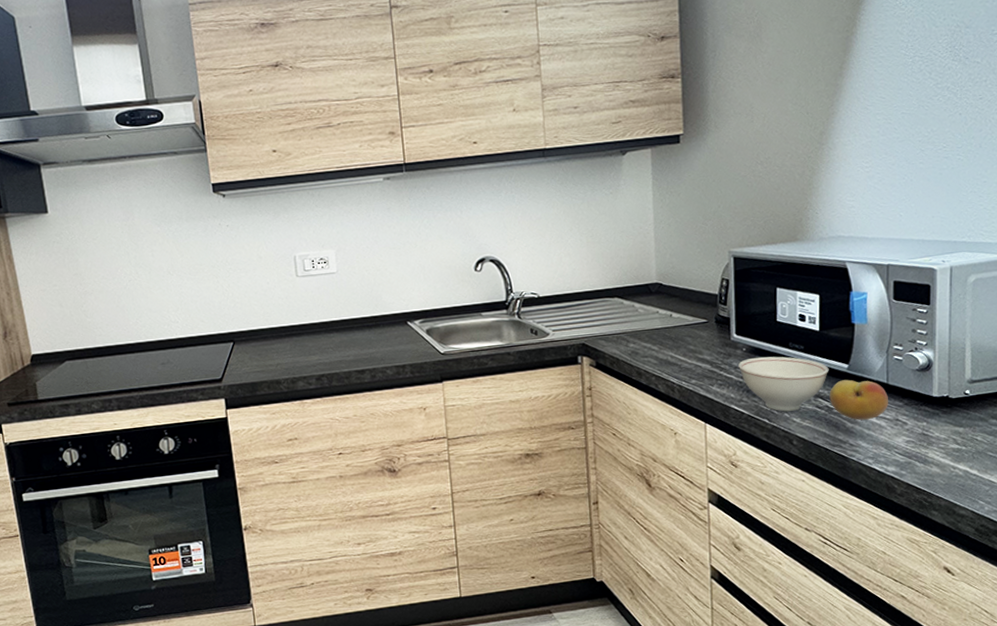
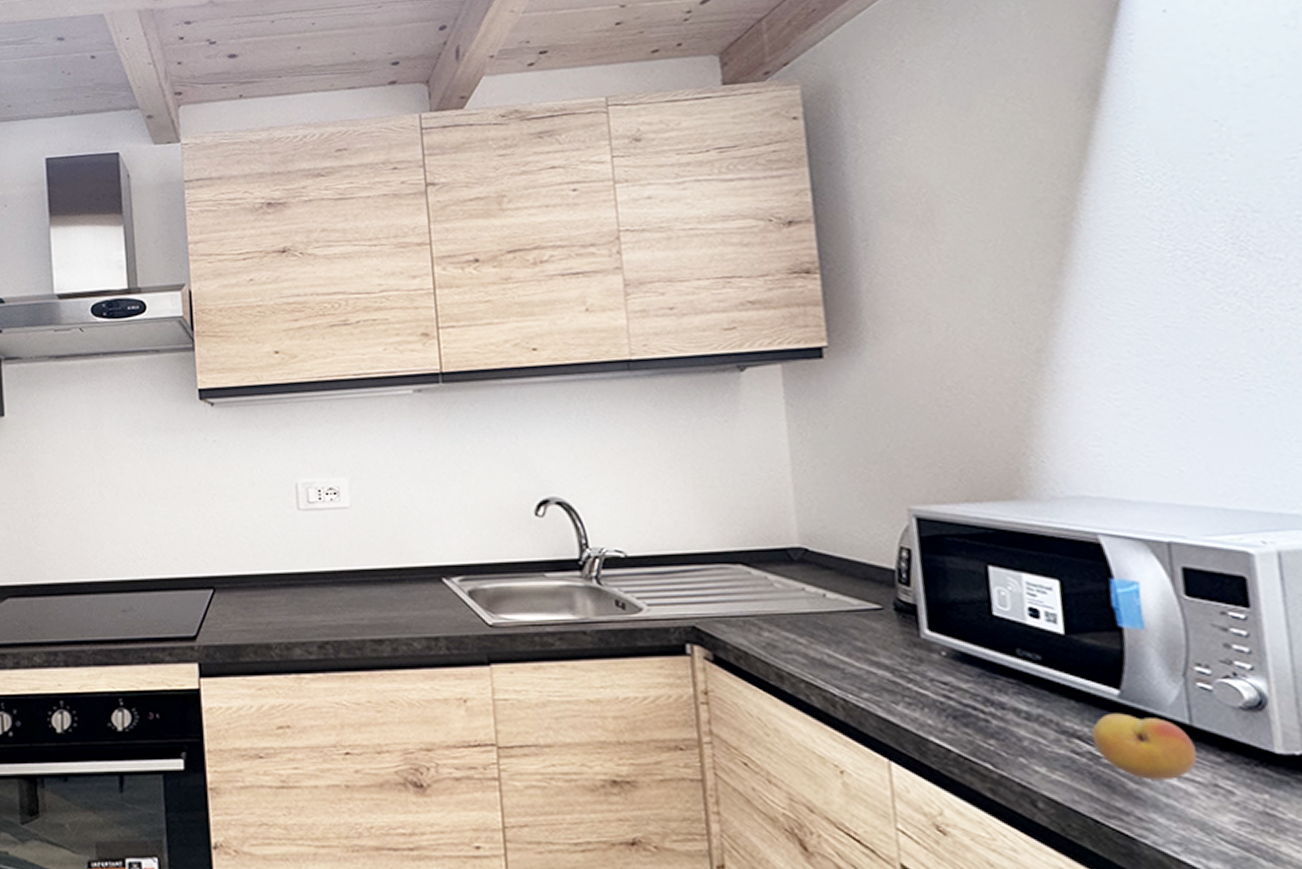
bowl: present [738,356,829,412] -> none [936,666,1088,755]

